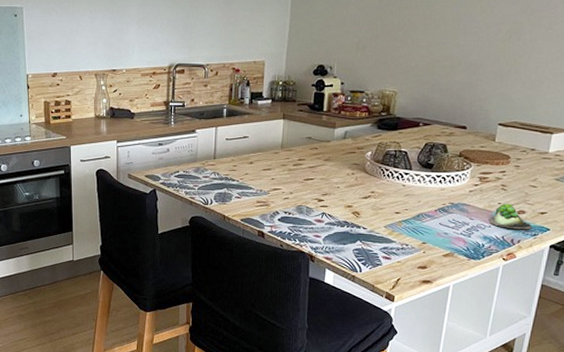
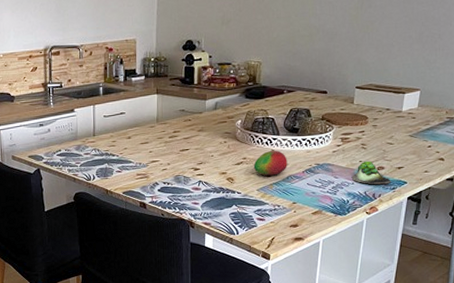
fruit: none [382,185,419,213] -> present [253,150,287,176]

